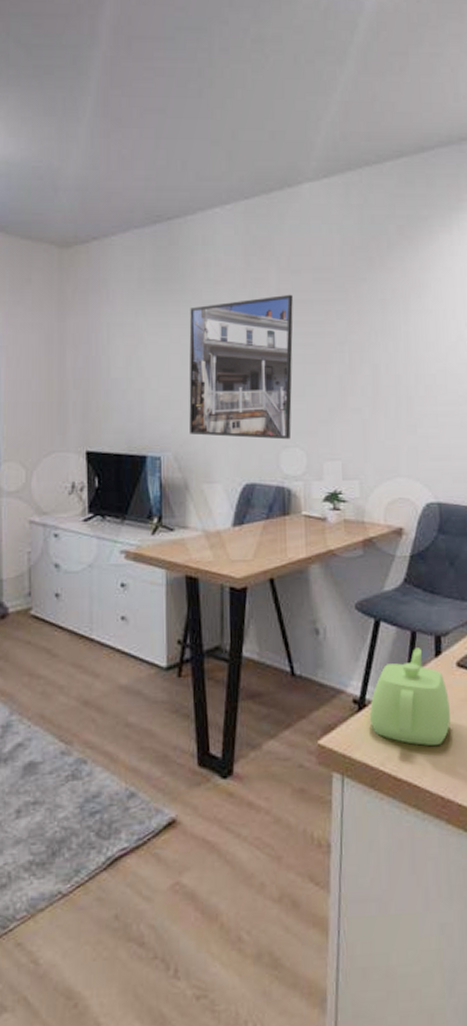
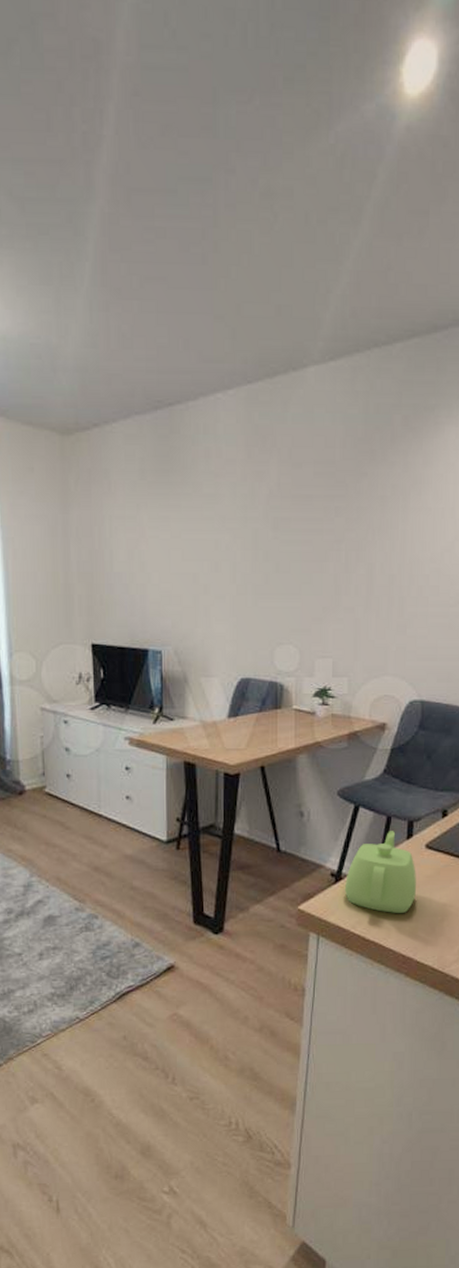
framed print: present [189,294,293,440] -> none [189,488,293,637]

